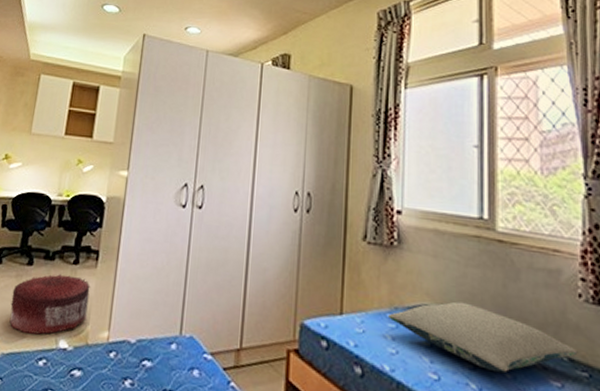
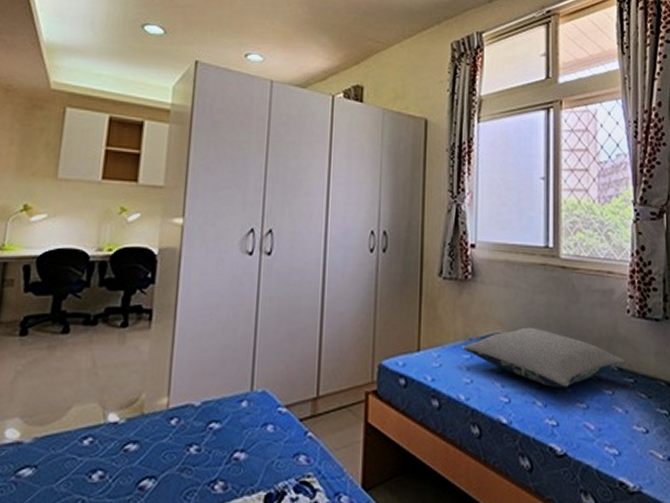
pouf: present [9,274,91,335] -> none [42,340,144,411]

